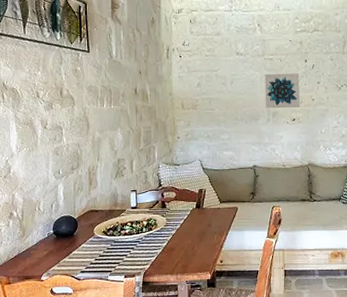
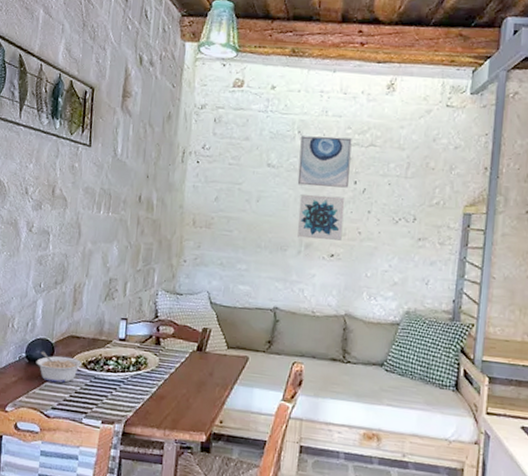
legume: none [63,226,102,251] -> present [36,351,82,383]
wall art: none [261,26,302,67] -> present [297,136,352,188]

